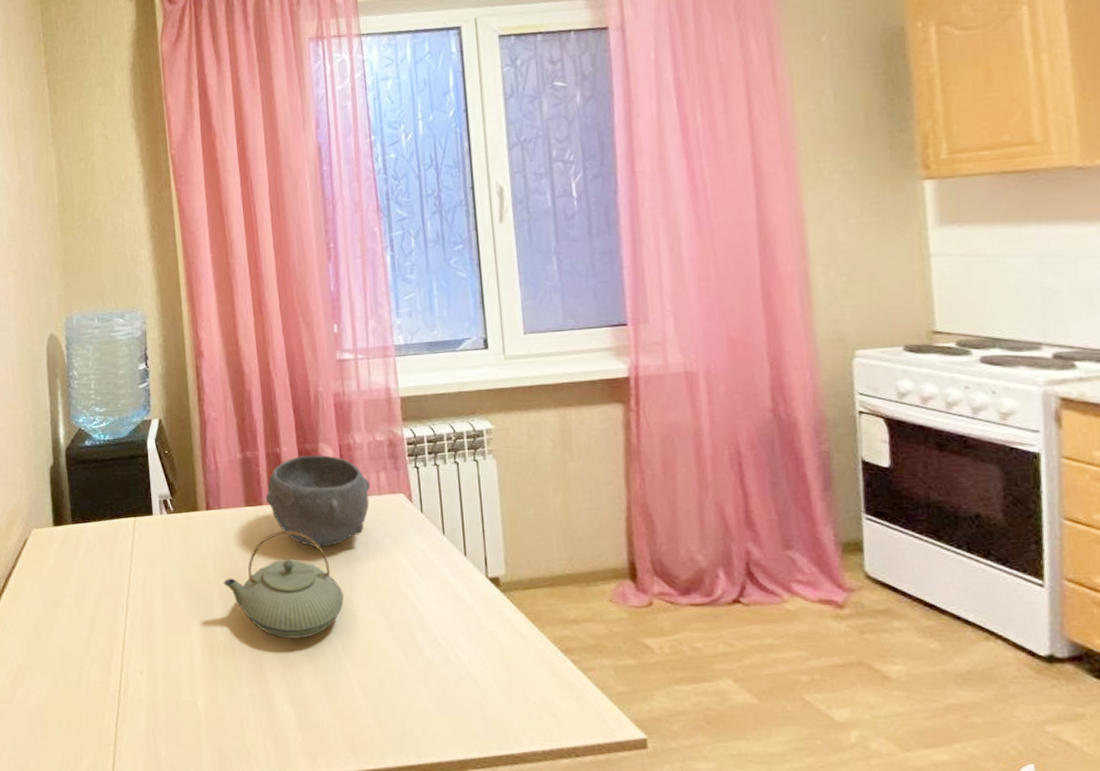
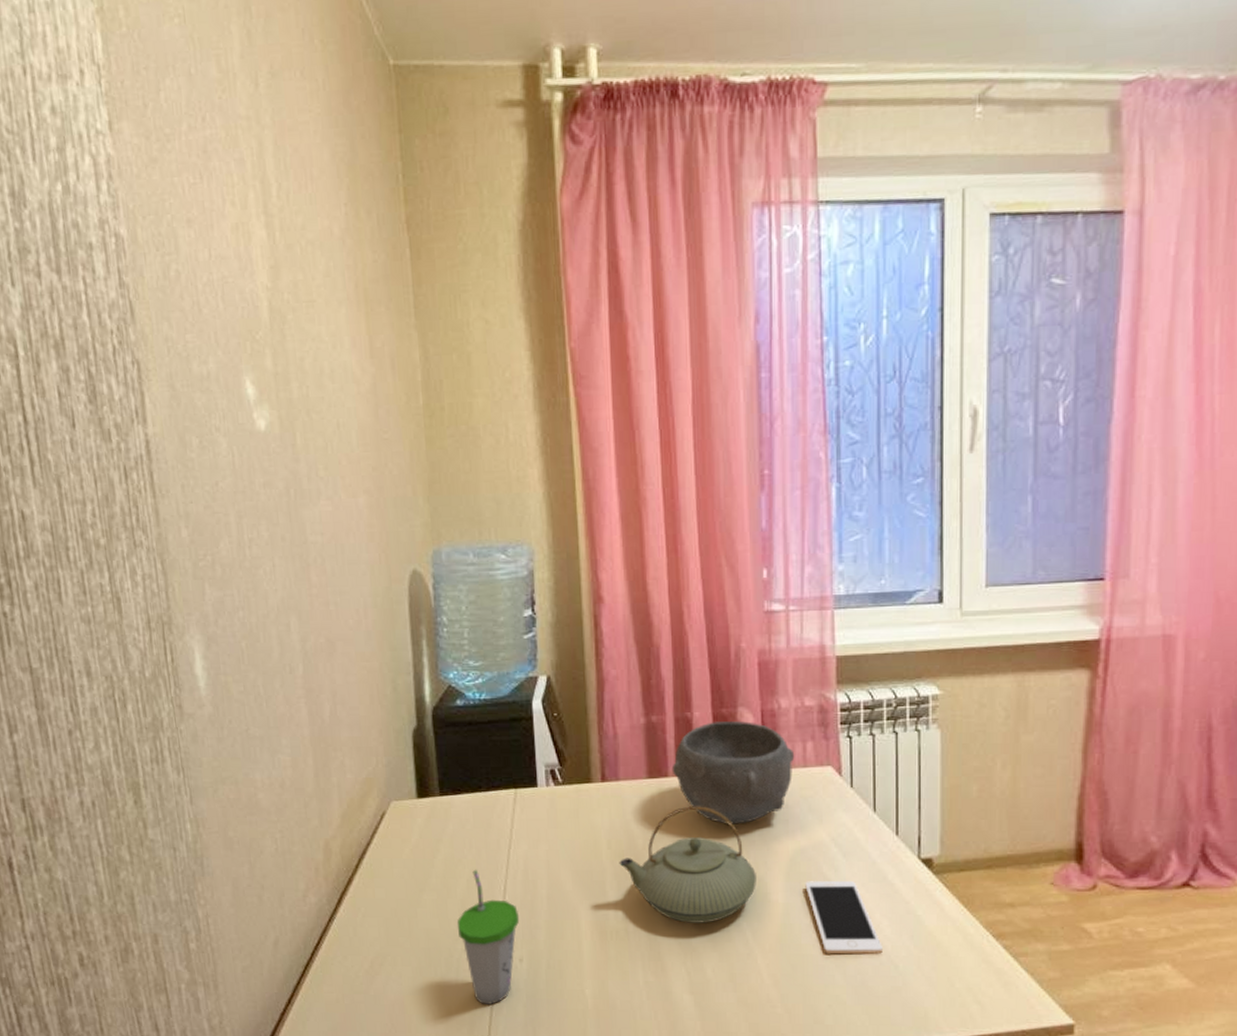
cup: none [86,589,140,714] -> present [456,869,520,1004]
cell phone: none [387,599,461,669] -> present [805,881,882,955]

